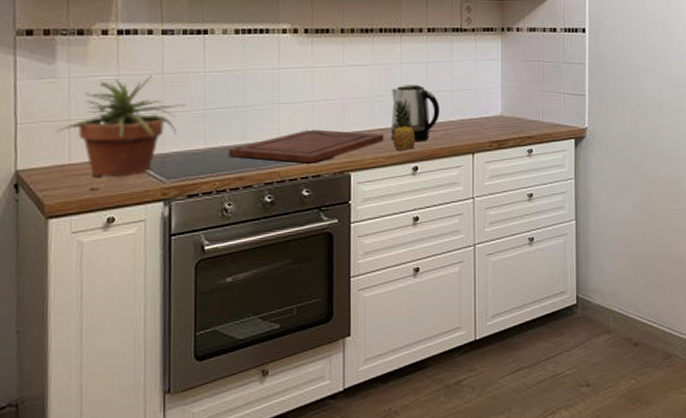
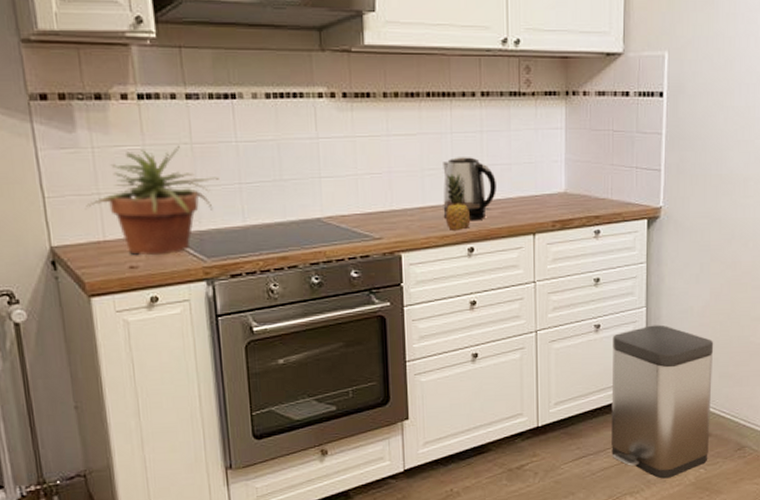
cutting board: present [228,129,384,164] -> none [268,206,436,243]
pedal bin: none [545,236,639,391] -> present [611,324,714,479]

